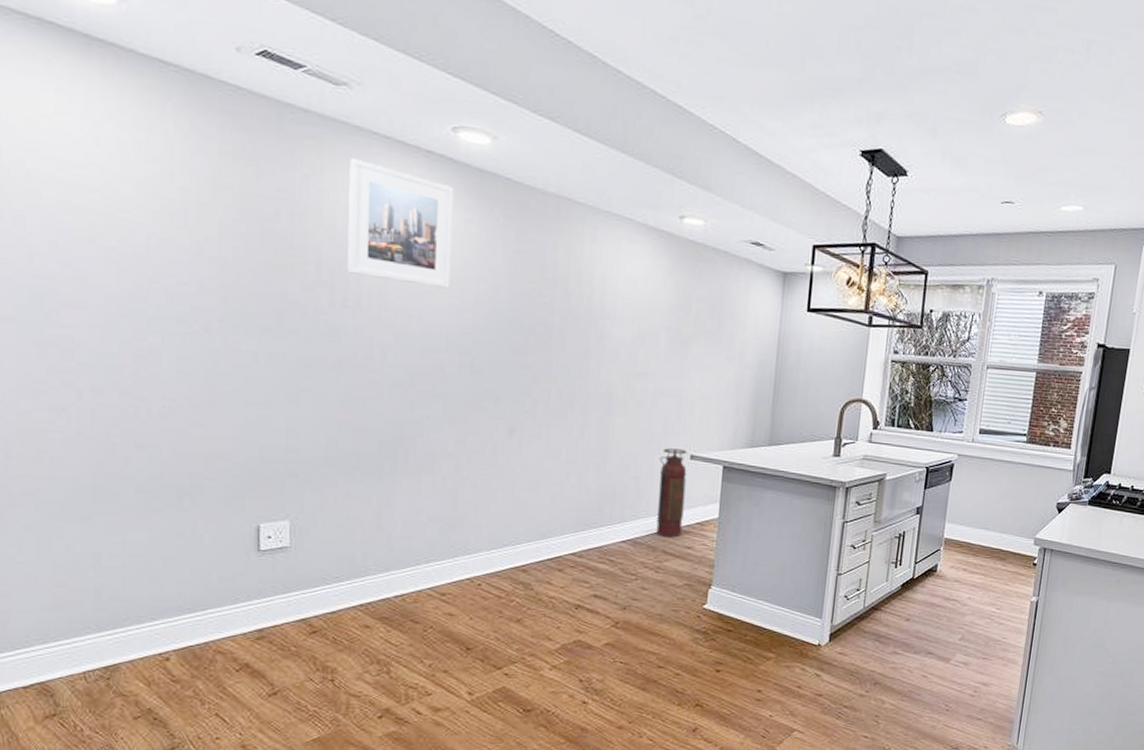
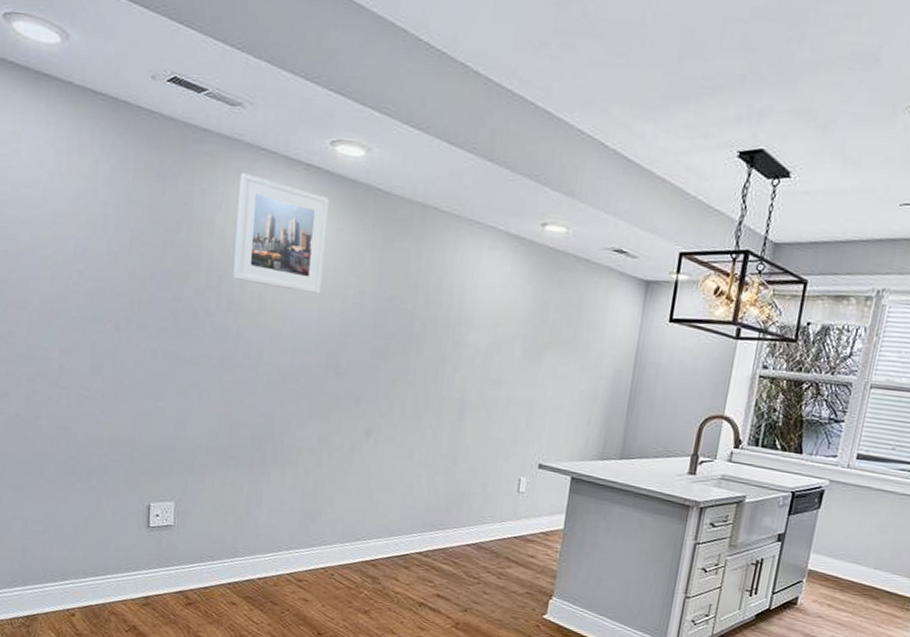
fire extinguisher: present [656,448,687,538] -> none [500,455,536,545]

